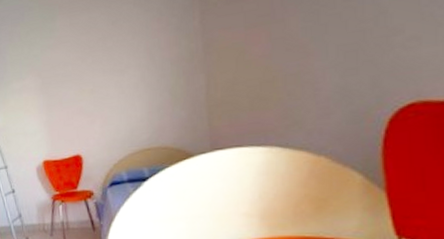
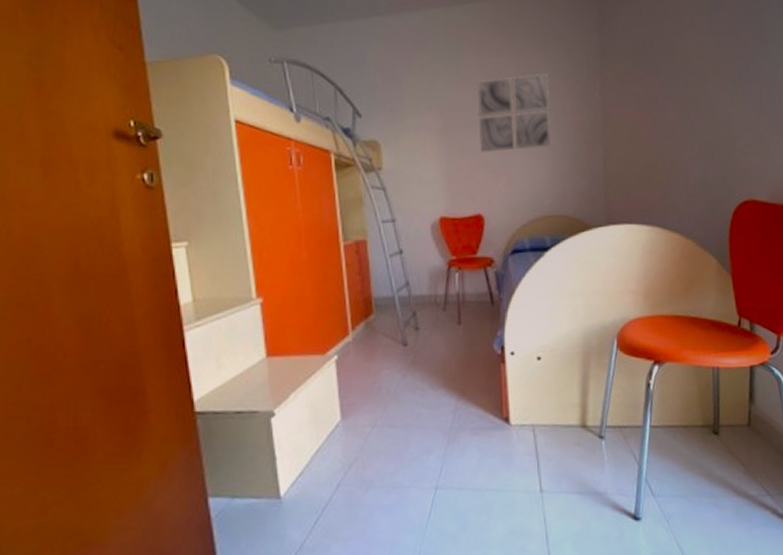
wall art: none [69,16,146,101] -> present [476,73,551,153]

